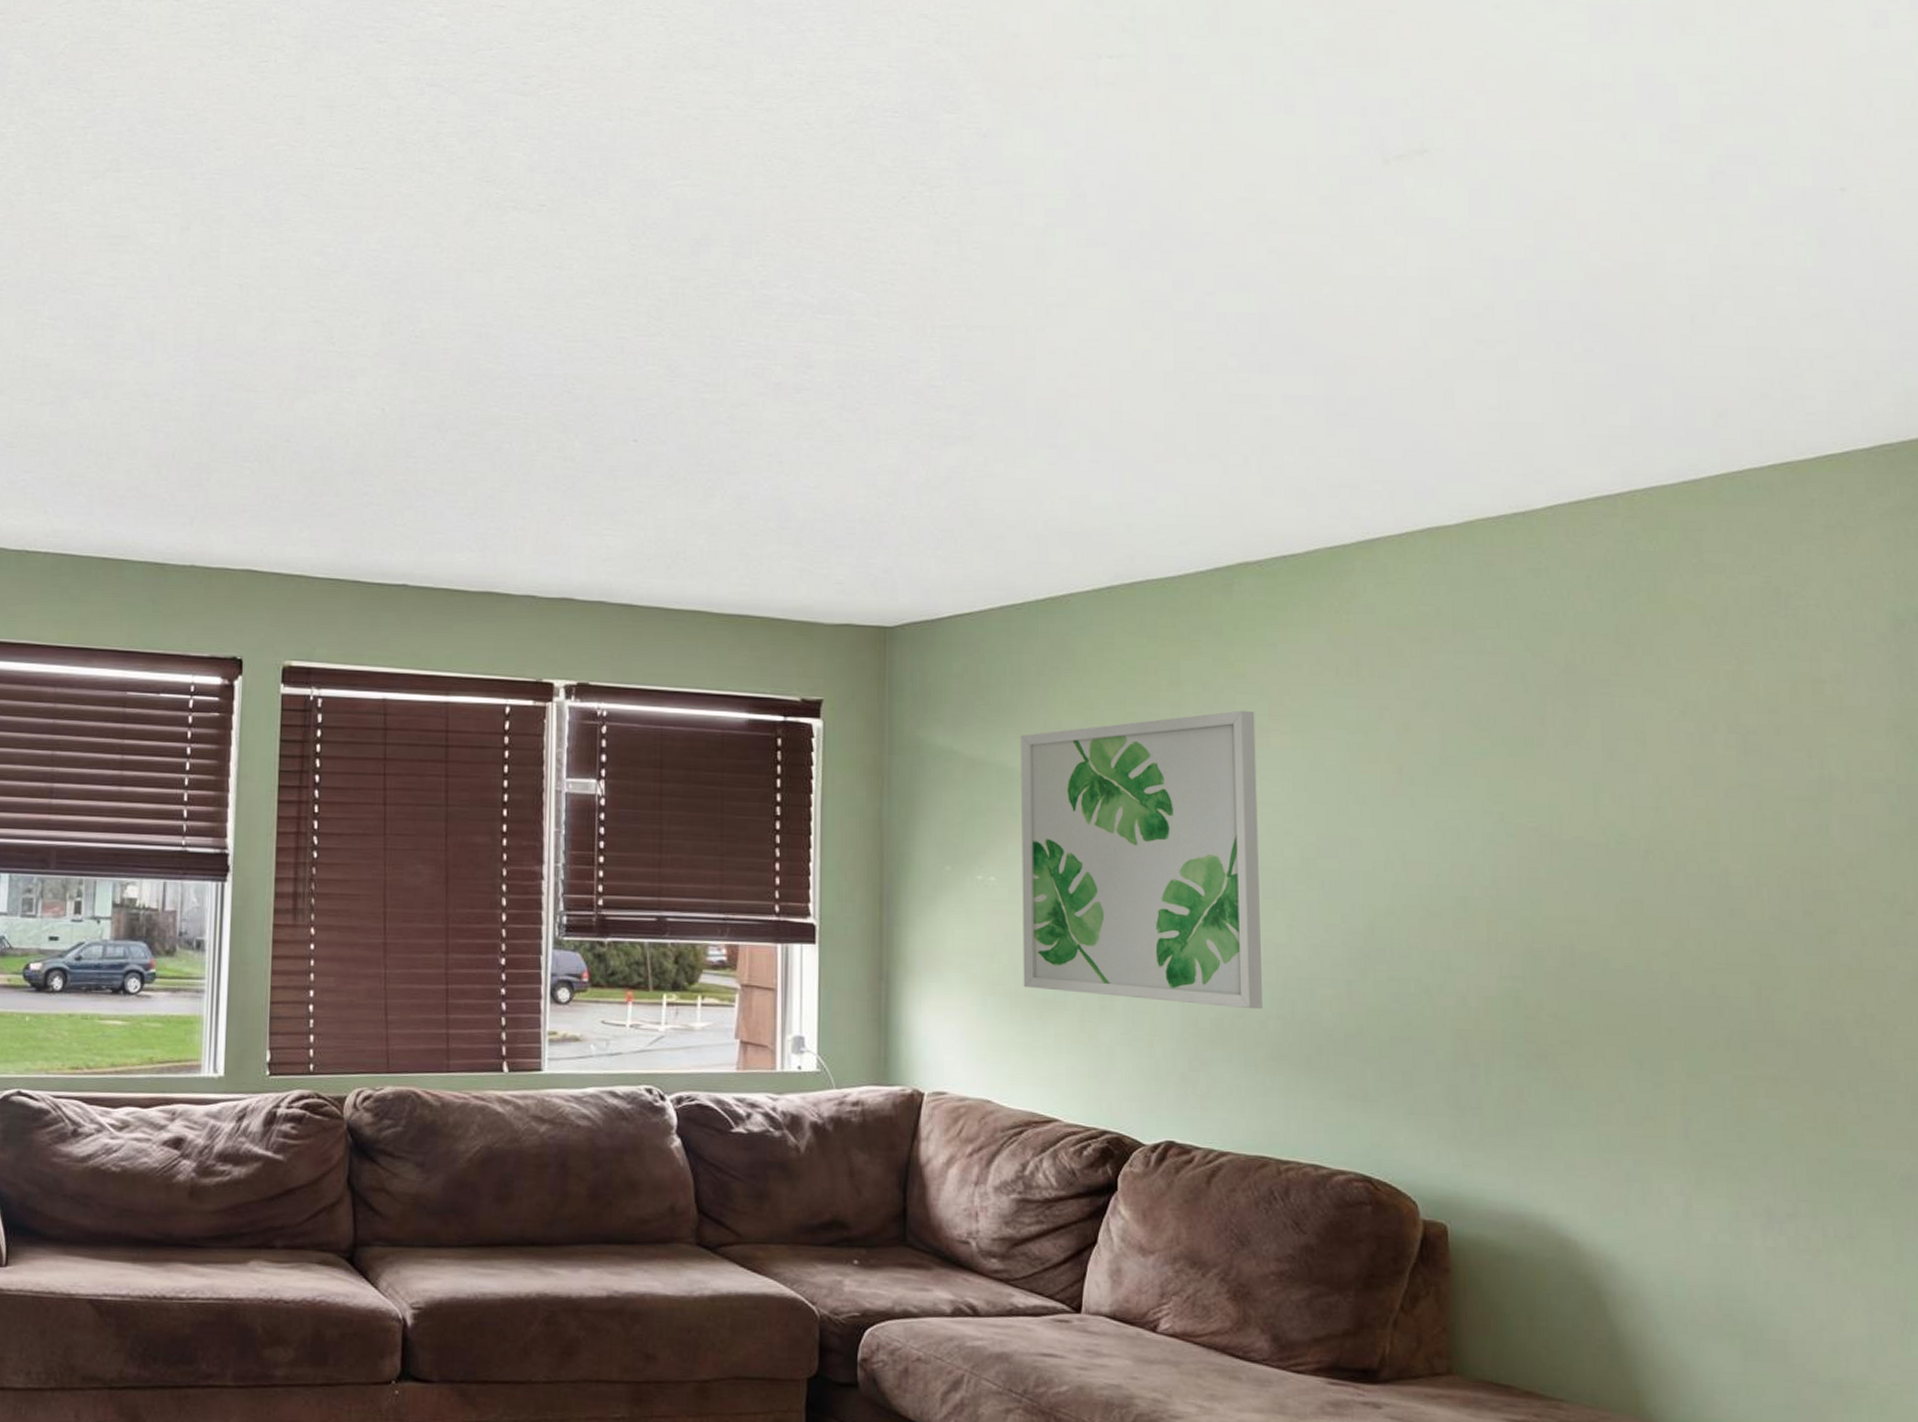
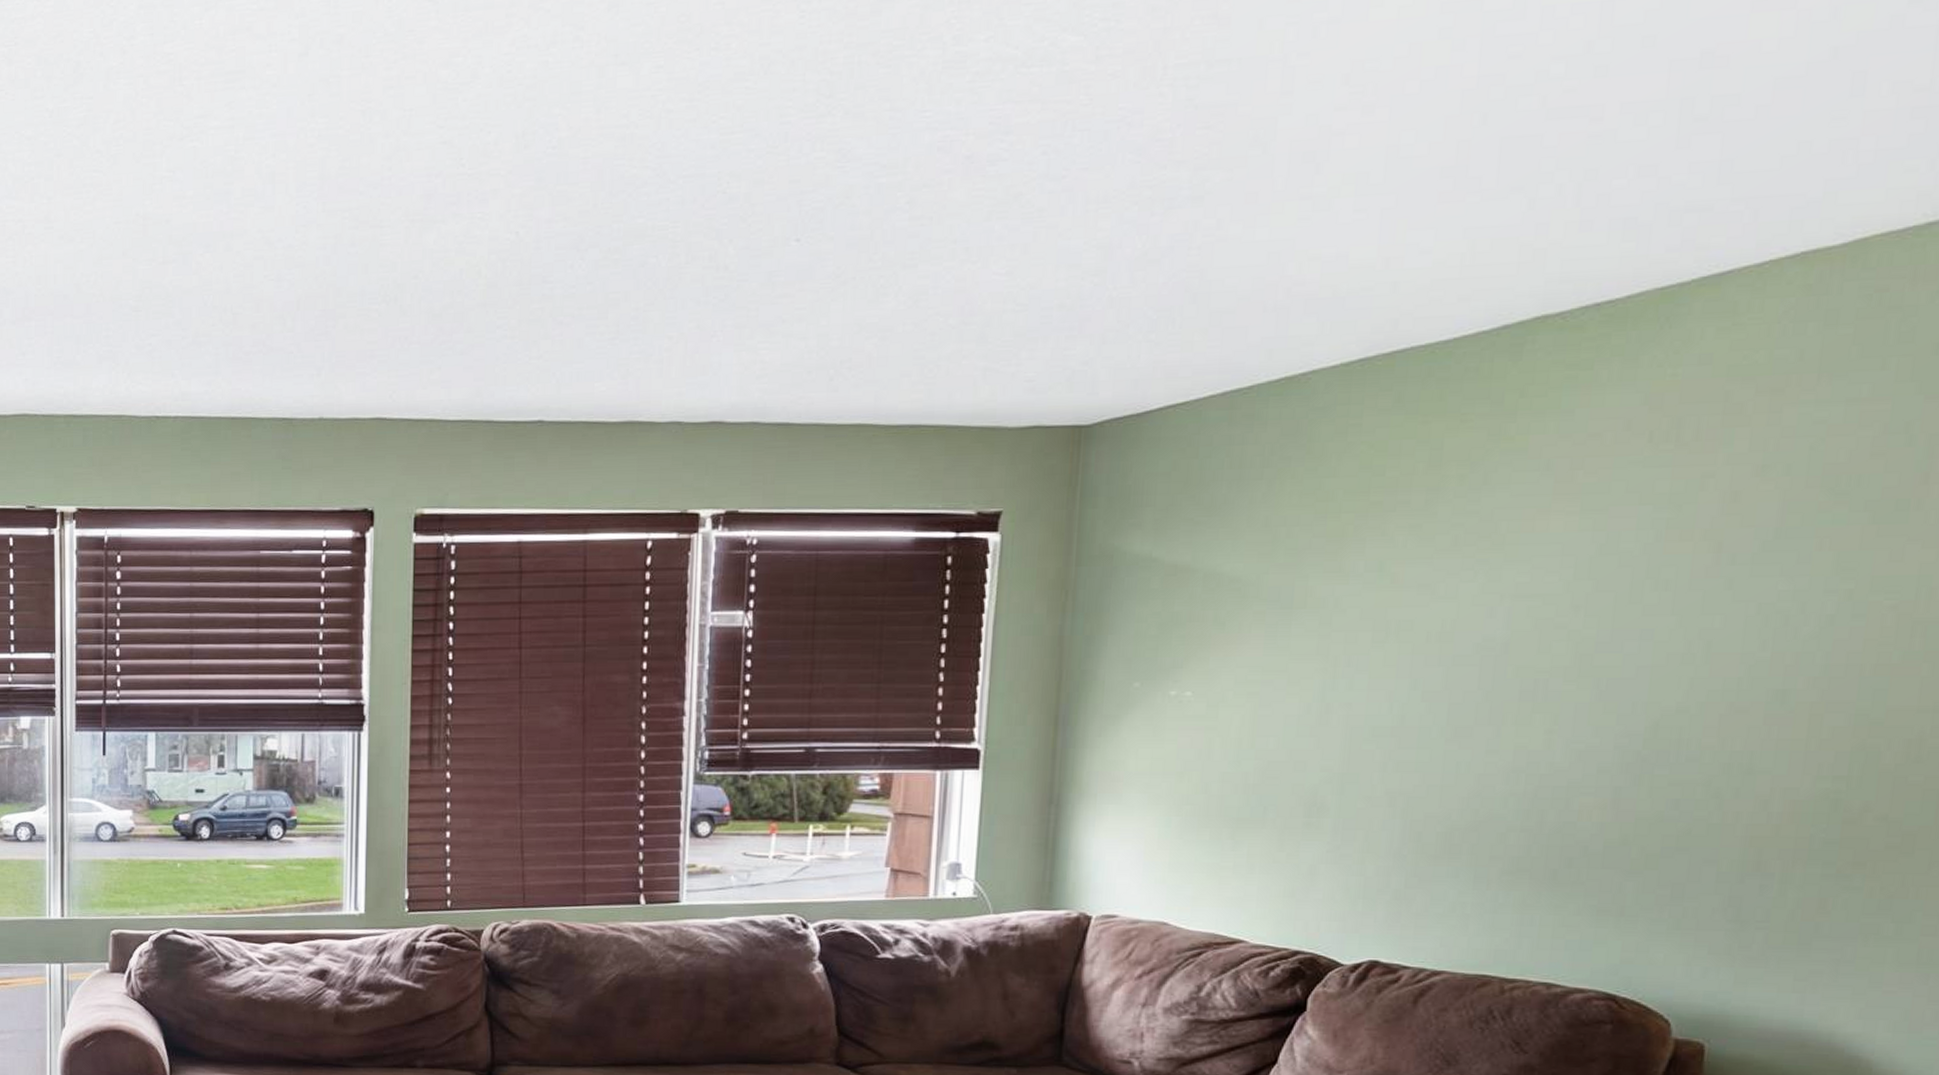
wall art: present [1021,710,1262,1009] -> none [1215,490,1535,822]

